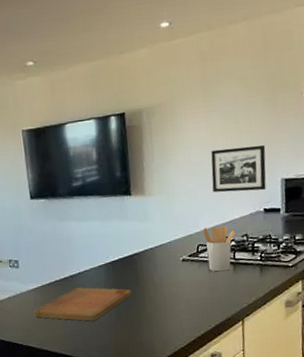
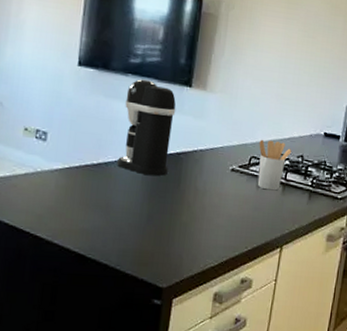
cutting board: present [33,287,131,321] -> none [51,178,170,220]
coffee maker: none [76,197,126,280] -> present [116,79,176,176]
picture frame: present [211,145,266,193] -> none [277,59,338,114]

